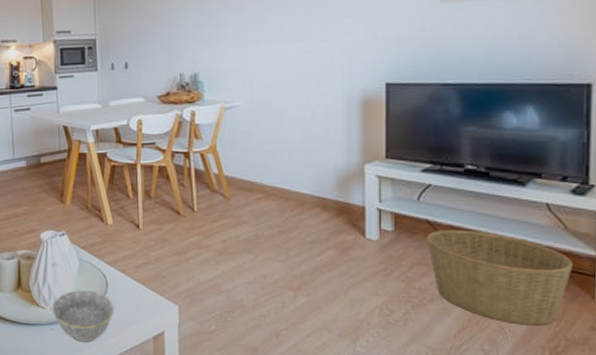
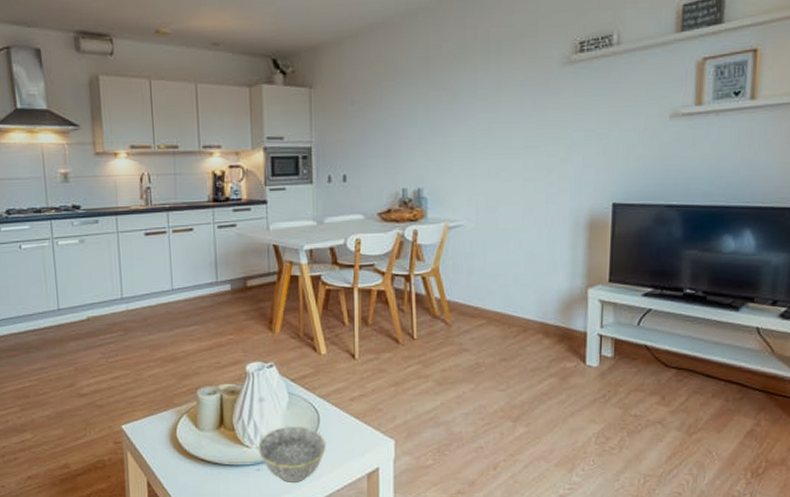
basket: present [426,230,573,326] -> none [644,355,777,449]

